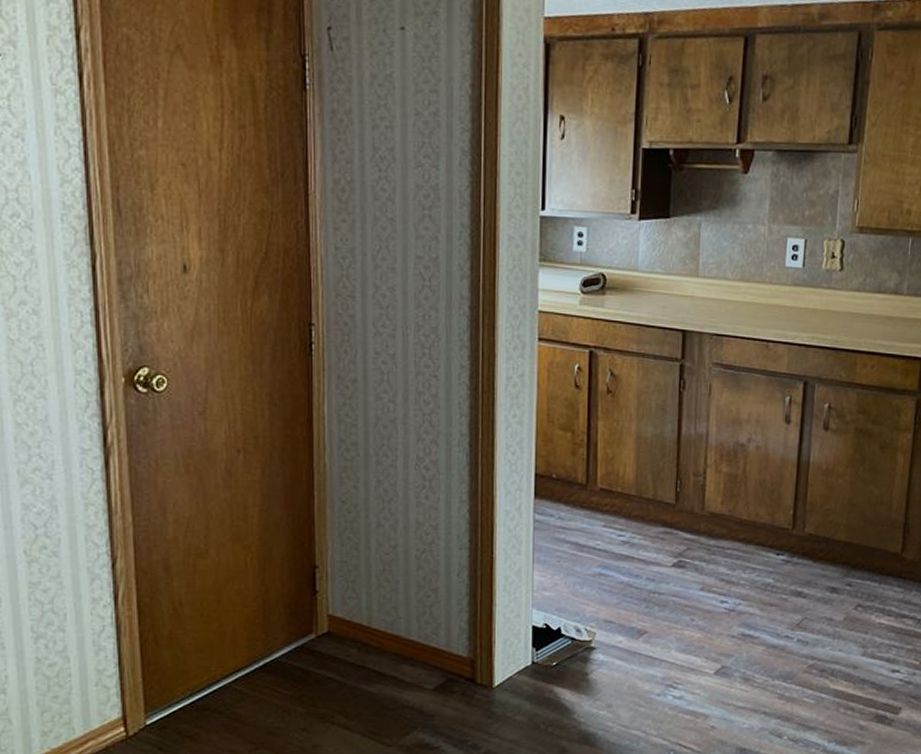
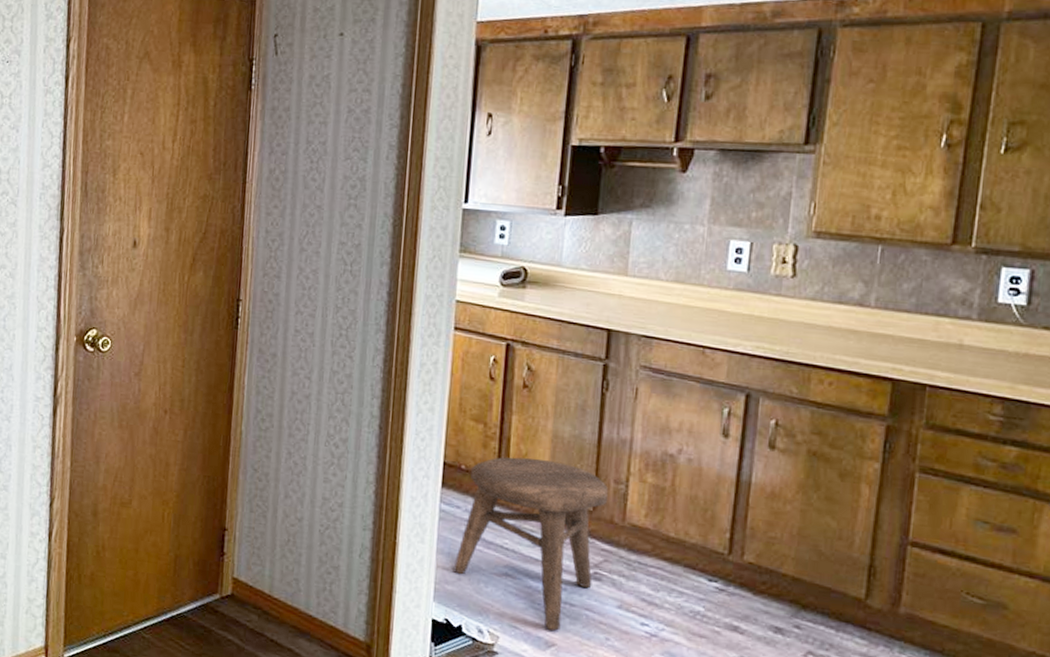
stool: none [549,460,689,619] -> present [453,457,609,631]

